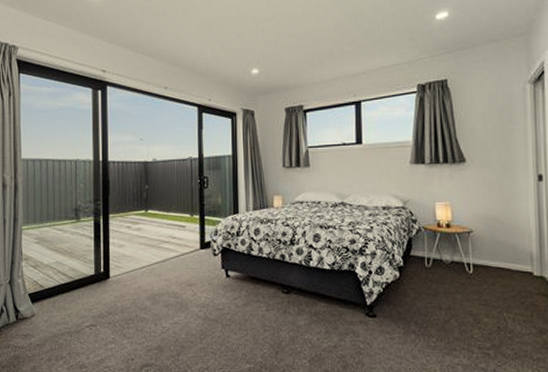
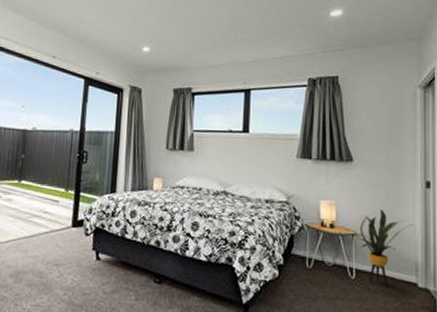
house plant: none [468,205,528,277] -> present [352,209,414,286]

